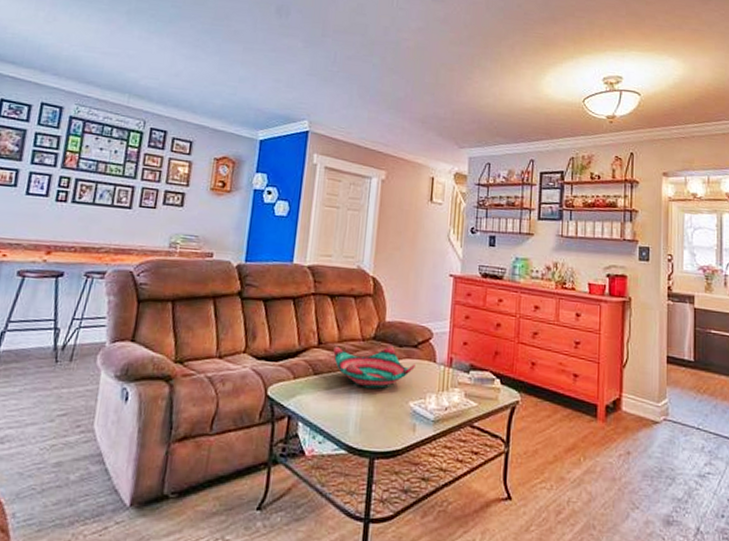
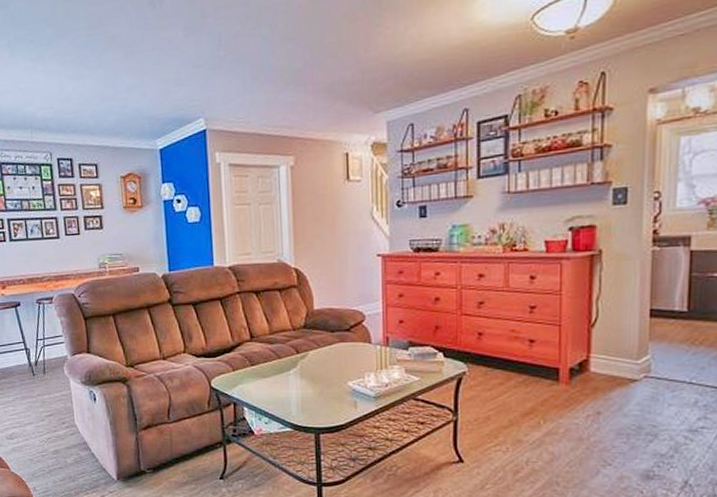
decorative bowl: present [333,345,415,389] -> none [266,332,350,373]

